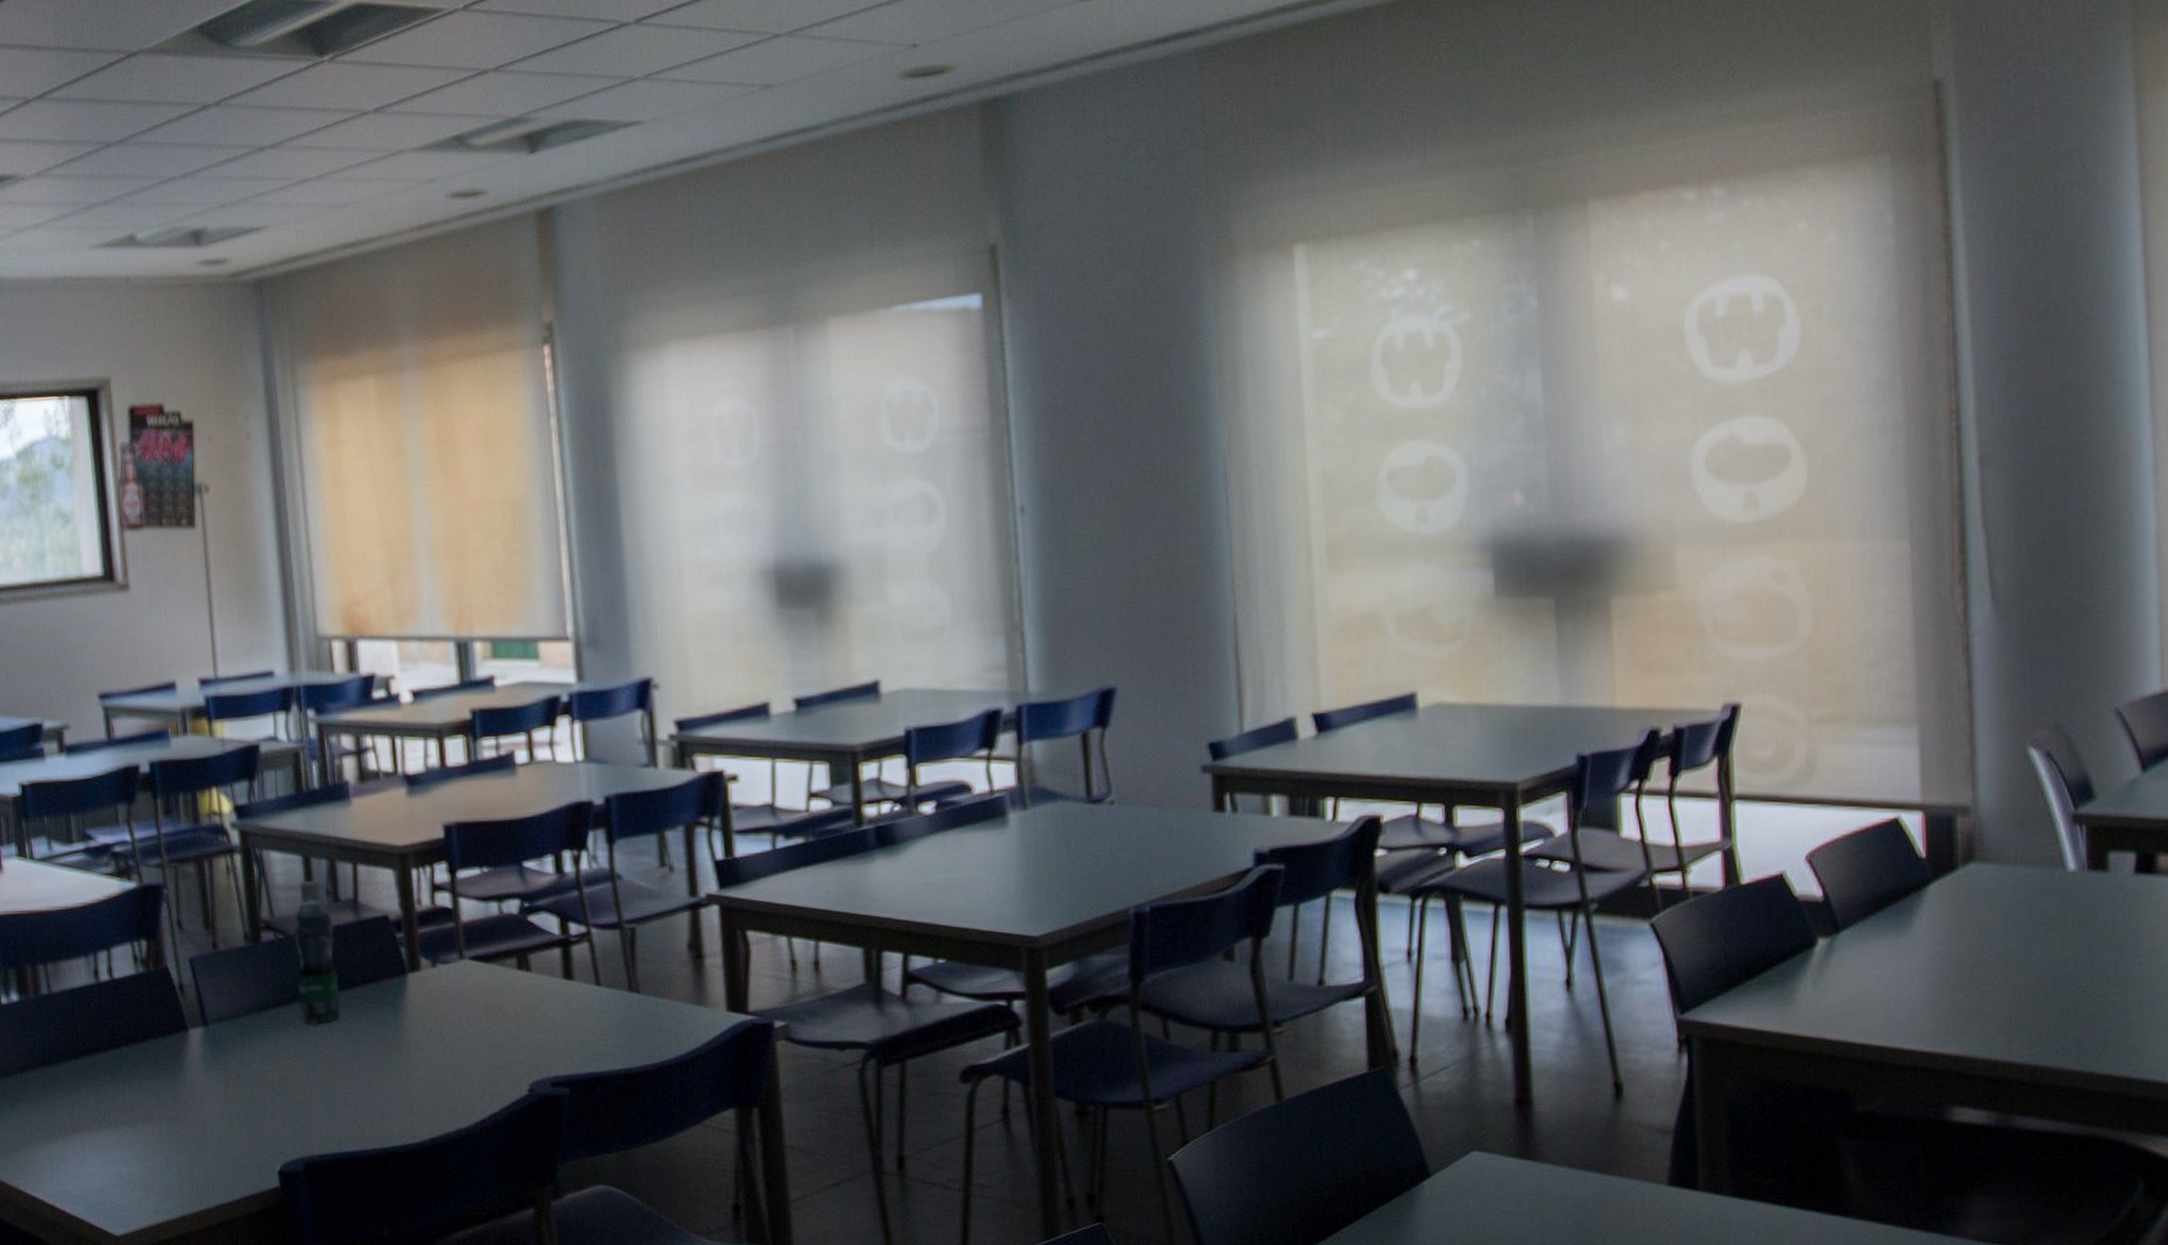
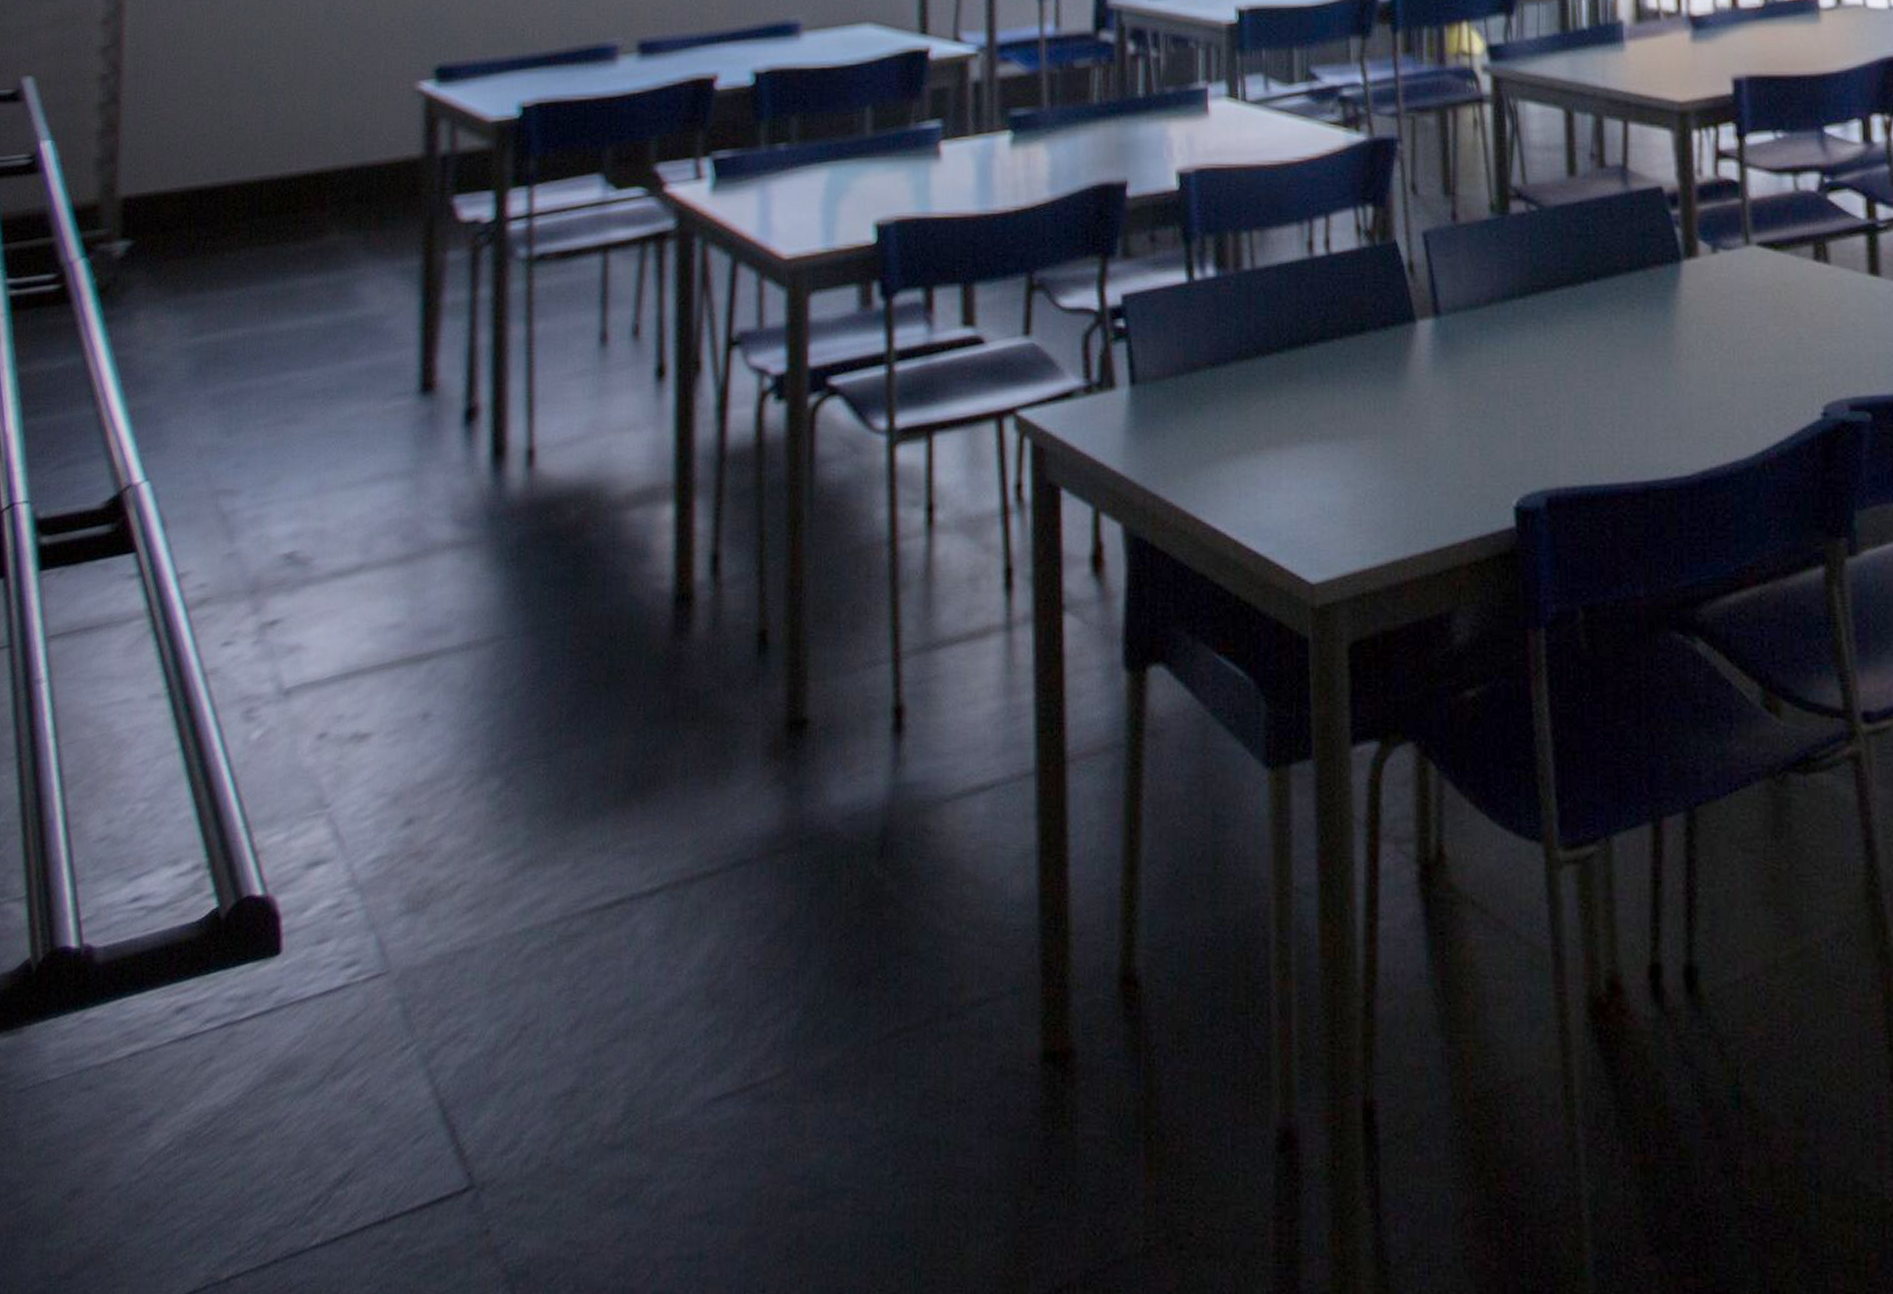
bottle: present [292,880,341,1025] -> none [1548,140,1601,321]

